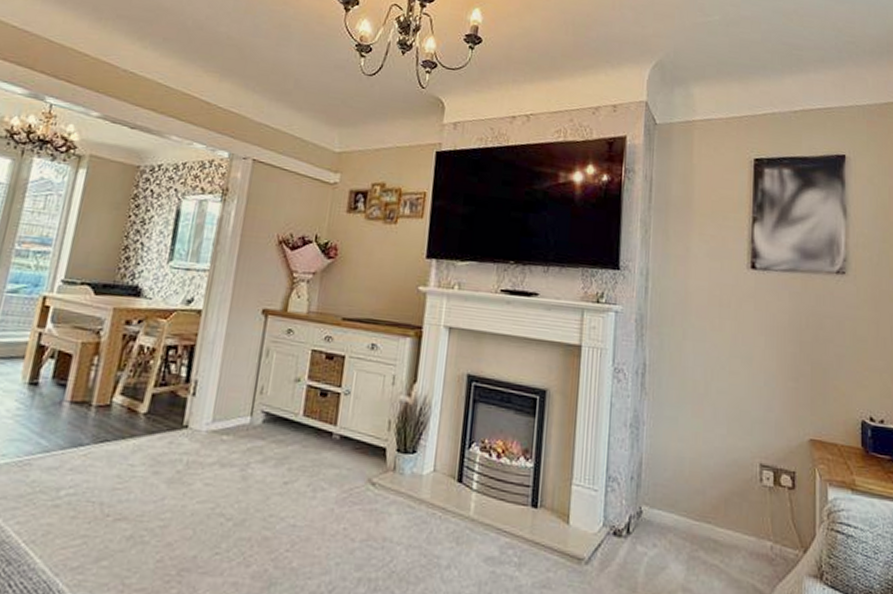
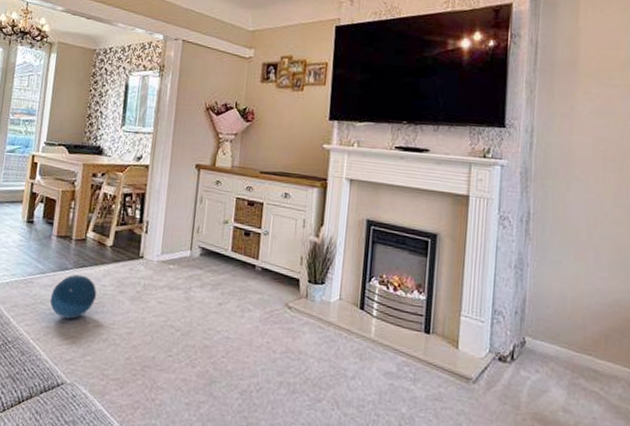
ball: none [53,451,122,512] -> present [49,274,97,319]

